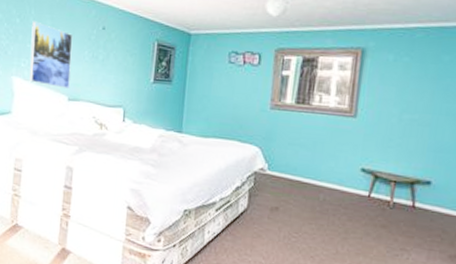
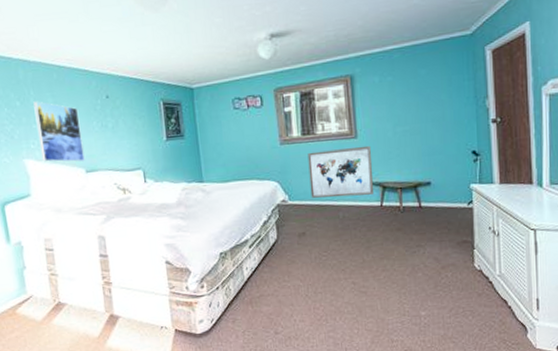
wall art: none [292,123,371,183] -> present [307,145,375,198]

